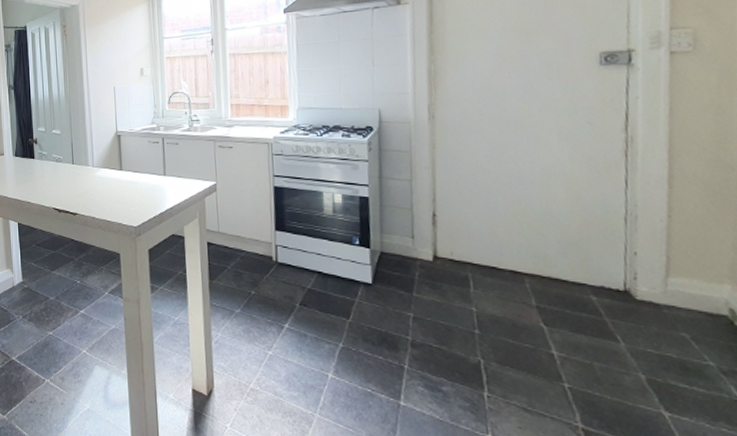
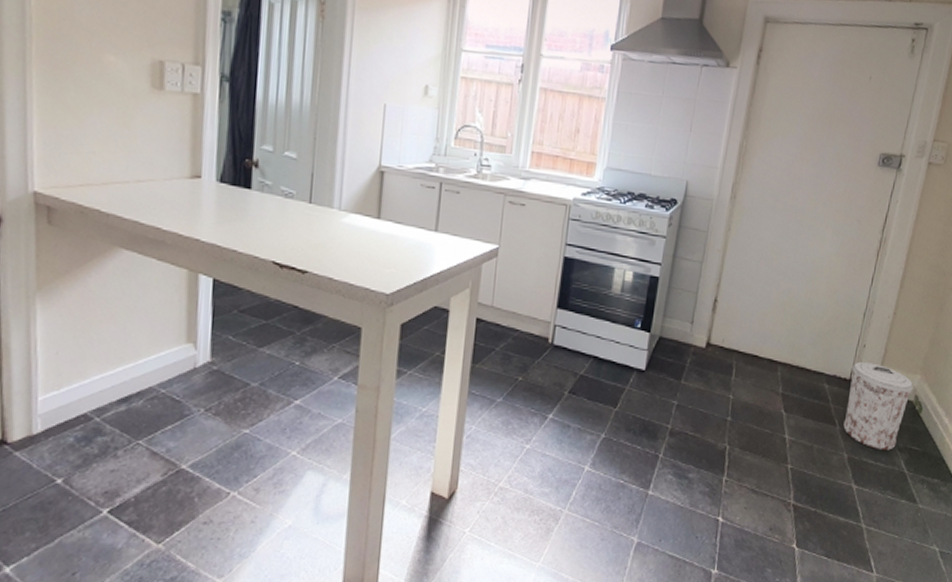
trash can: none [623,270,723,373] -> present [843,361,913,451]

